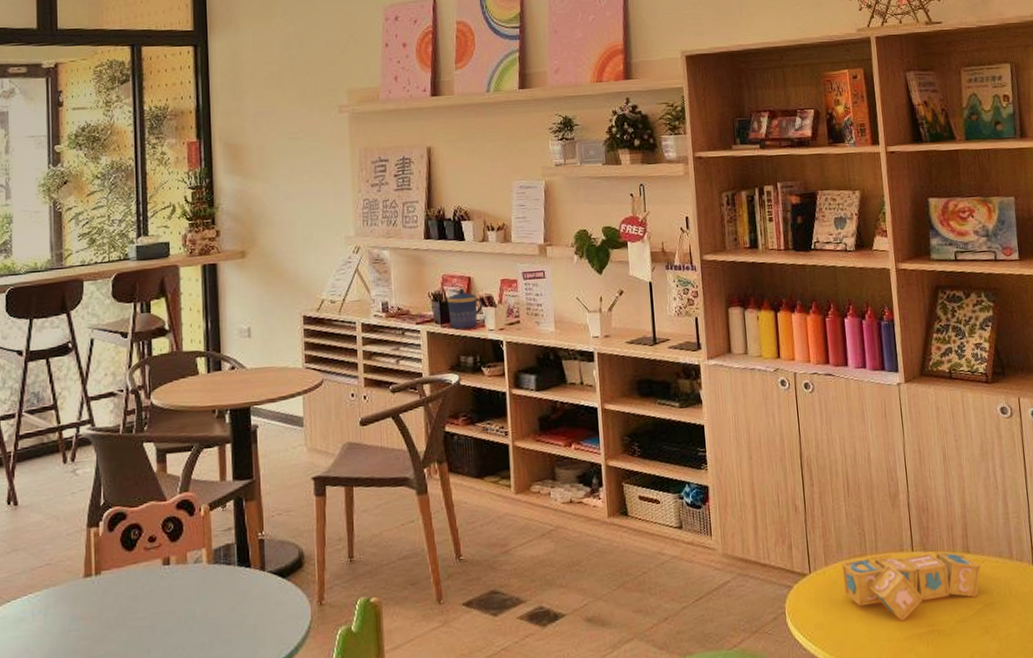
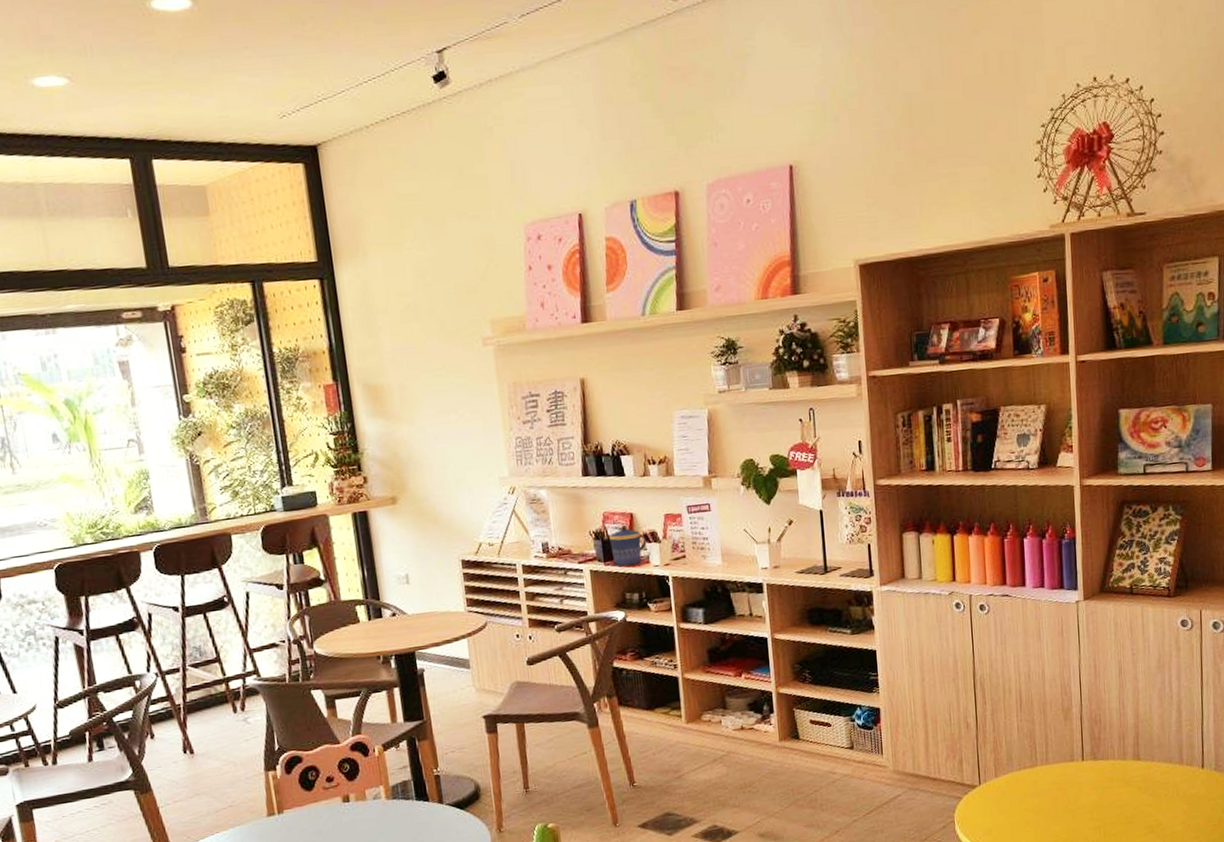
toy blocks: present [841,551,981,622] -> none [1011,759,1150,825]

